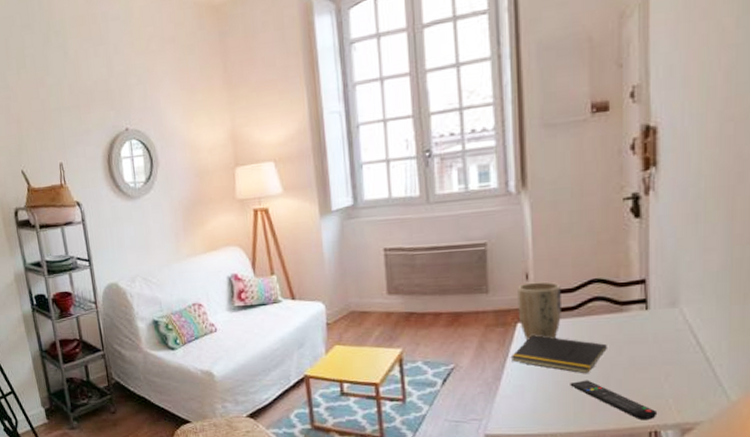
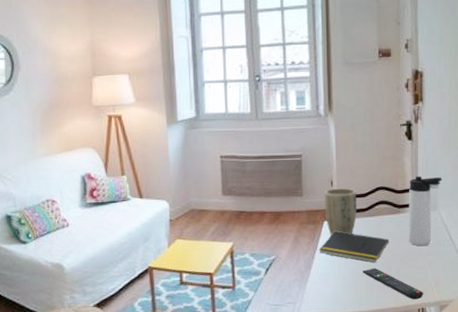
thermos bottle: none [634,263,686,354] -> present [408,176,442,247]

